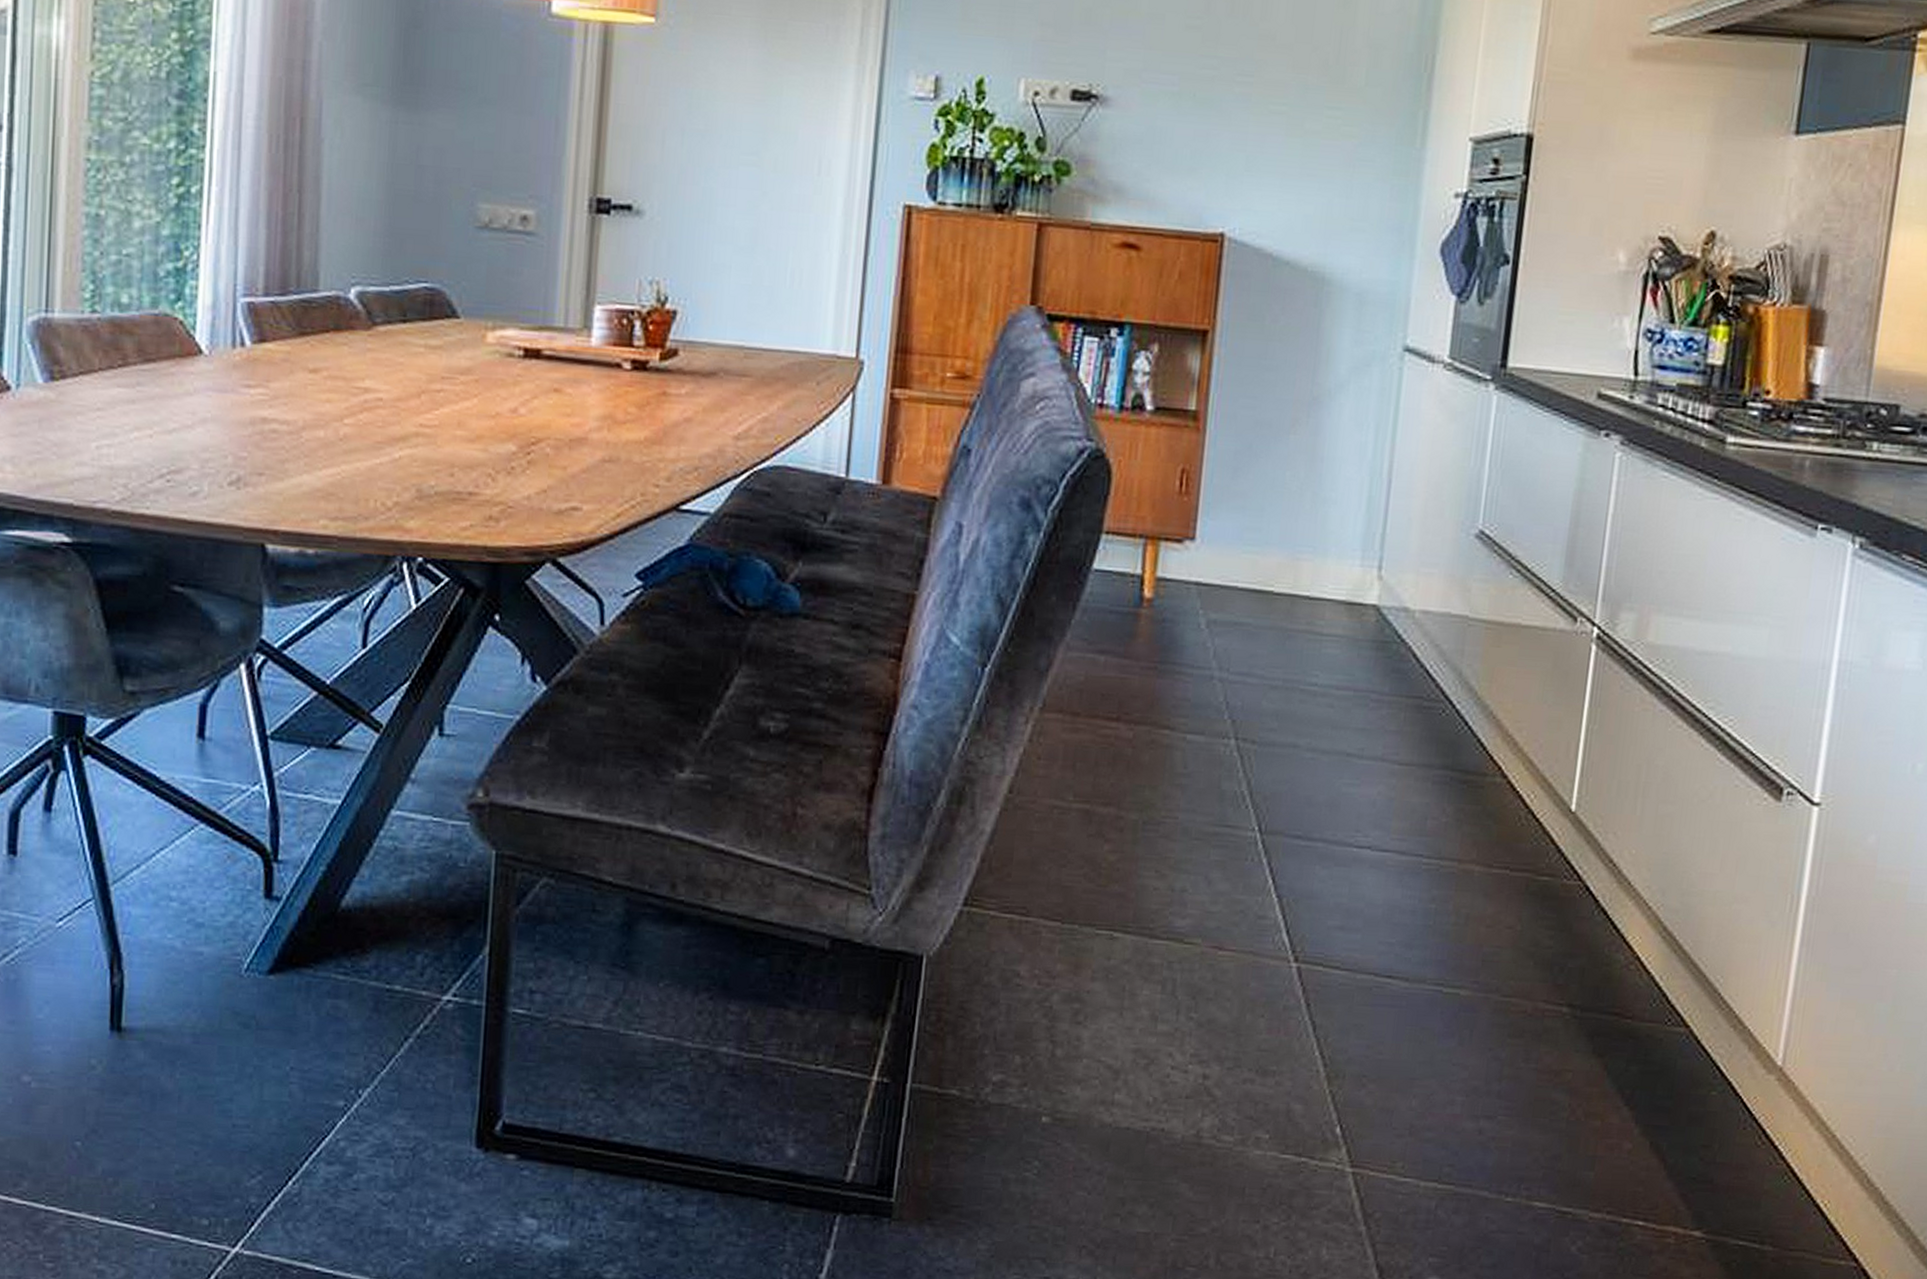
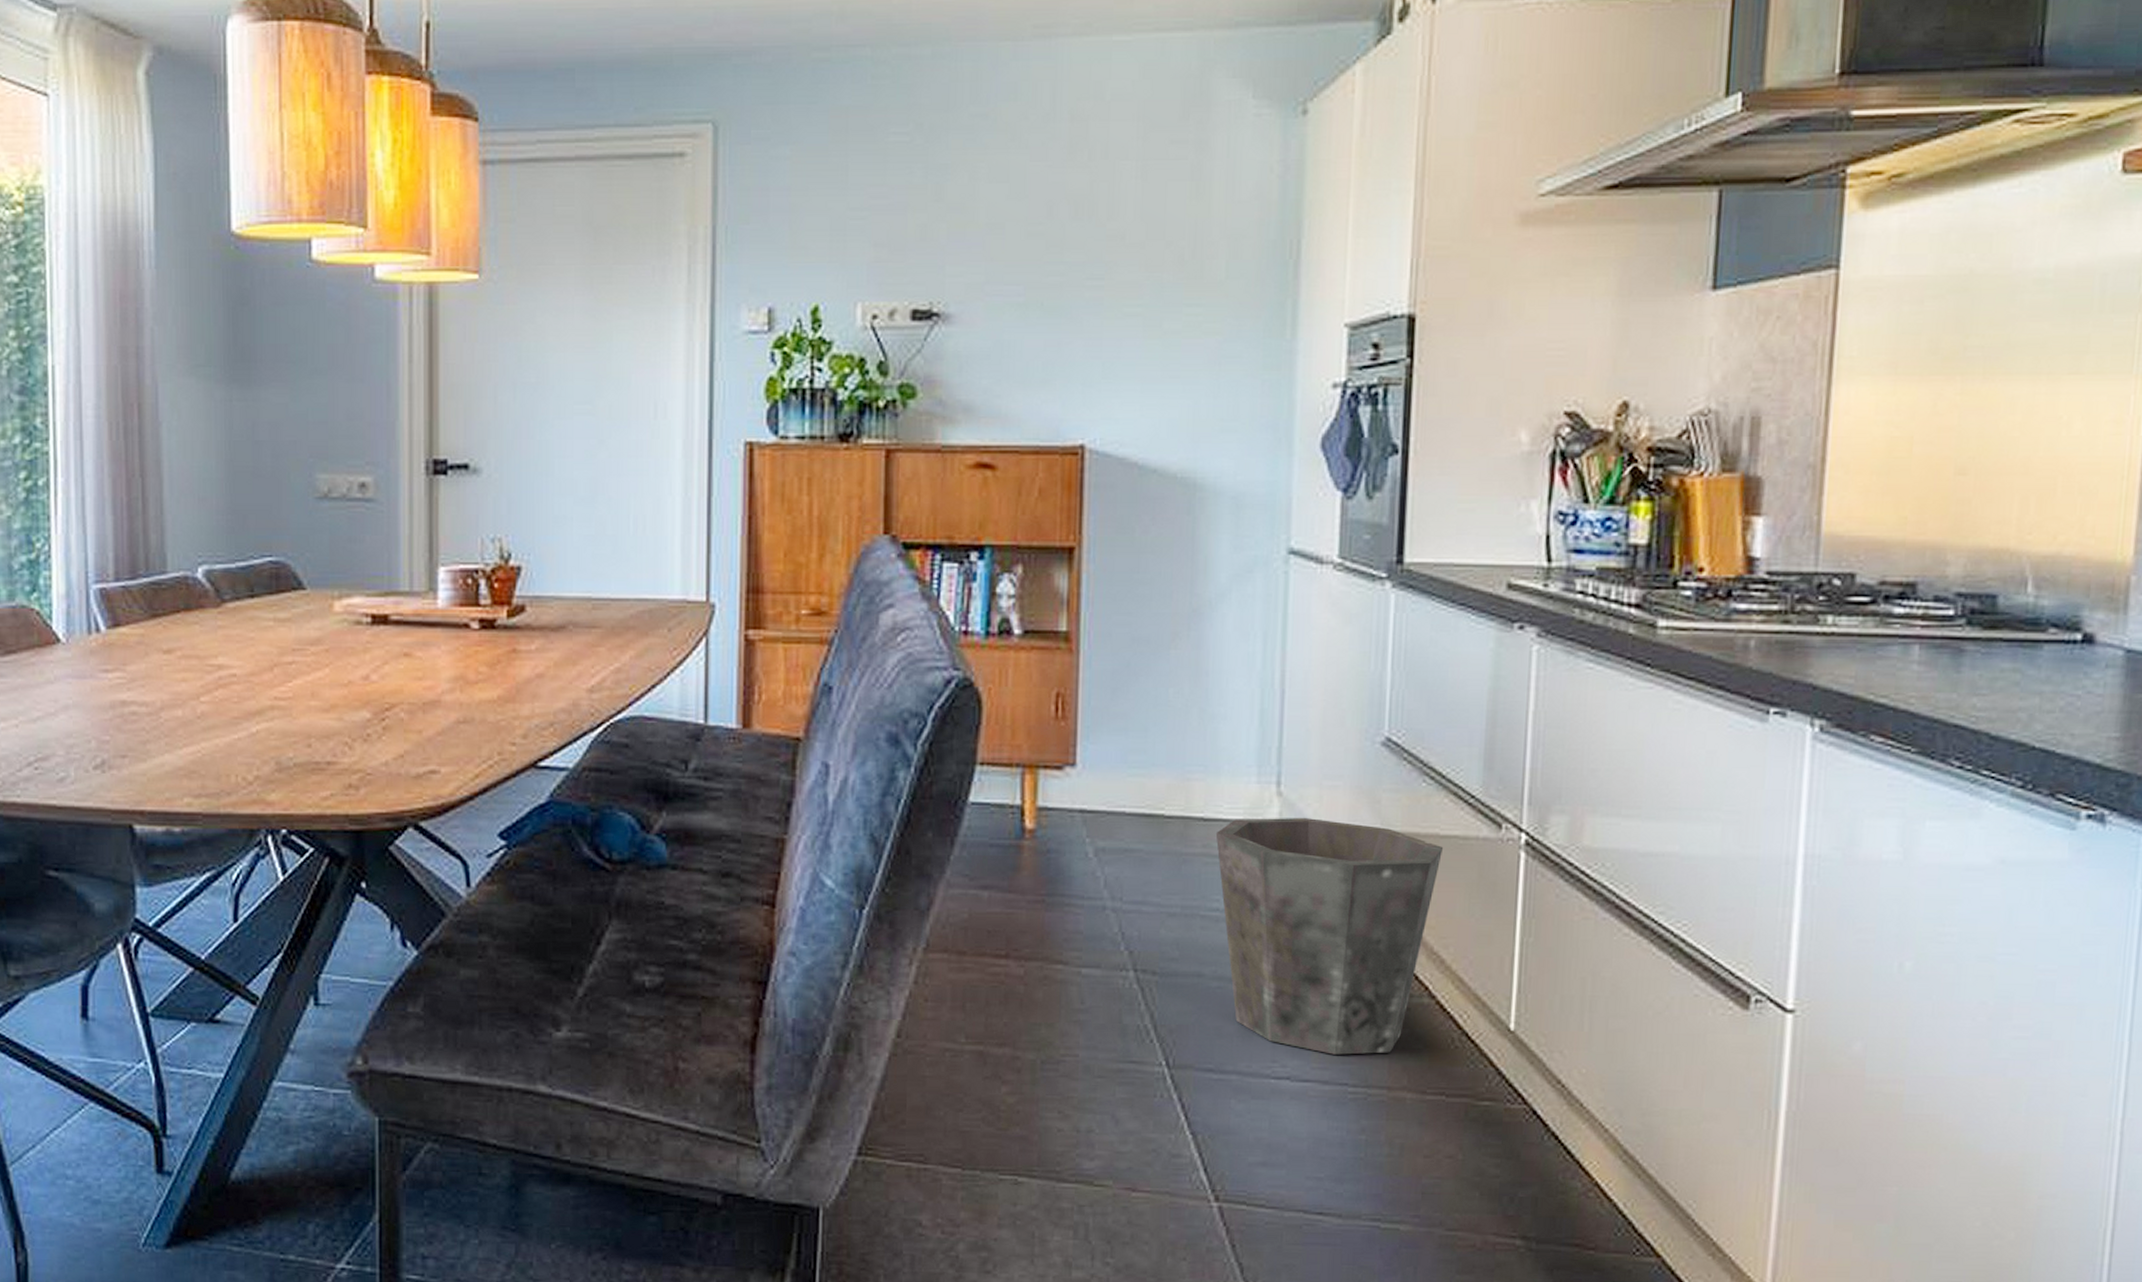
waste bin: none [1319,599,1524,828] -> present [1215,817,1444,1055]

